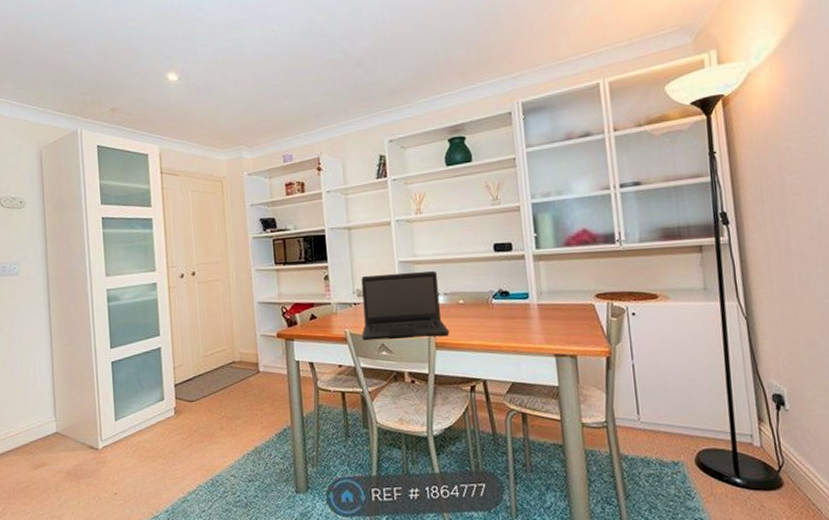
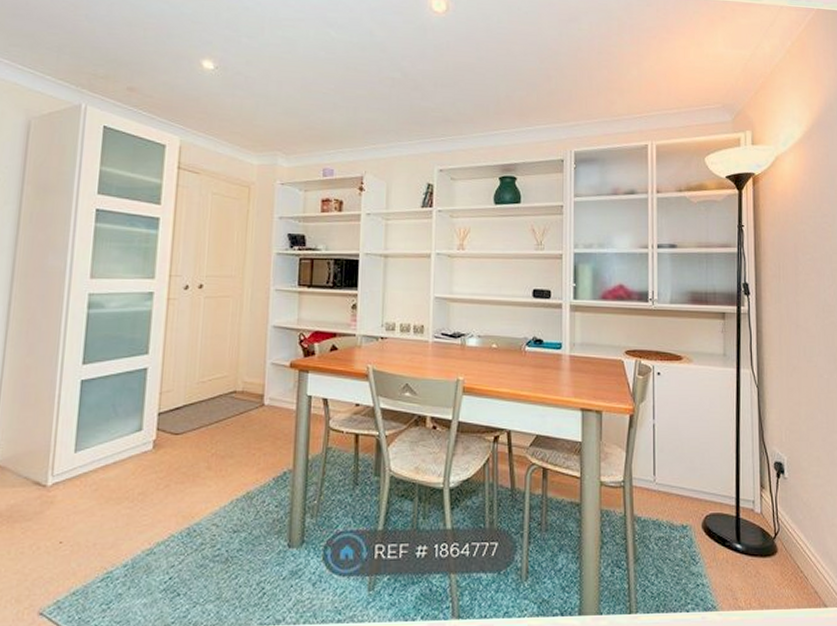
laptop: present [361,271,450,341] -> none [385,308,479,380]

